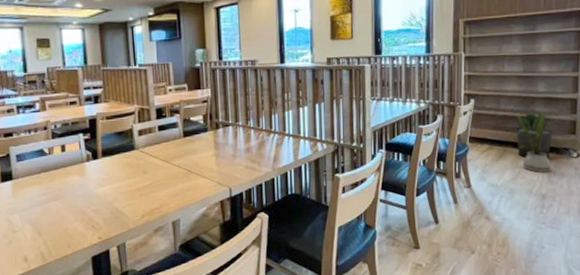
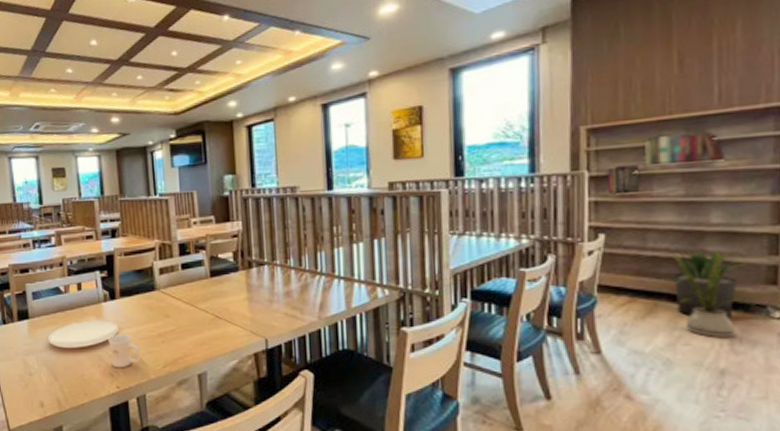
plate: none [31,178,101,206] -> present [47,319,119,349]
mug: none [90,189,121,221] -> present [108,334,141,368]
books: none [477,49,497,71] -> present [608,165,640,195]
books: none [499,26,547,50] -> present [643,131,724,166]

